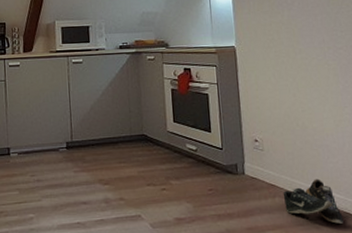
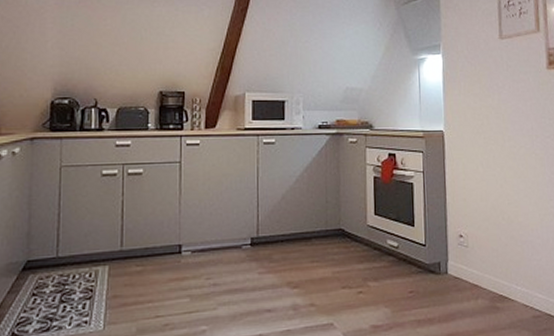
shoe: present [283,179,344,224] -> none [486,277,545,327]

